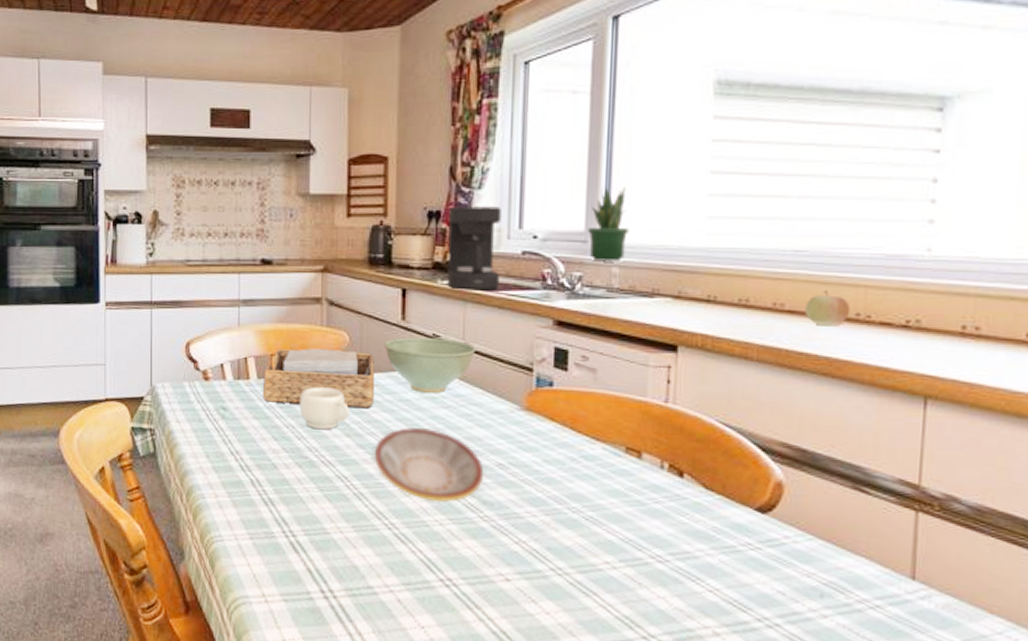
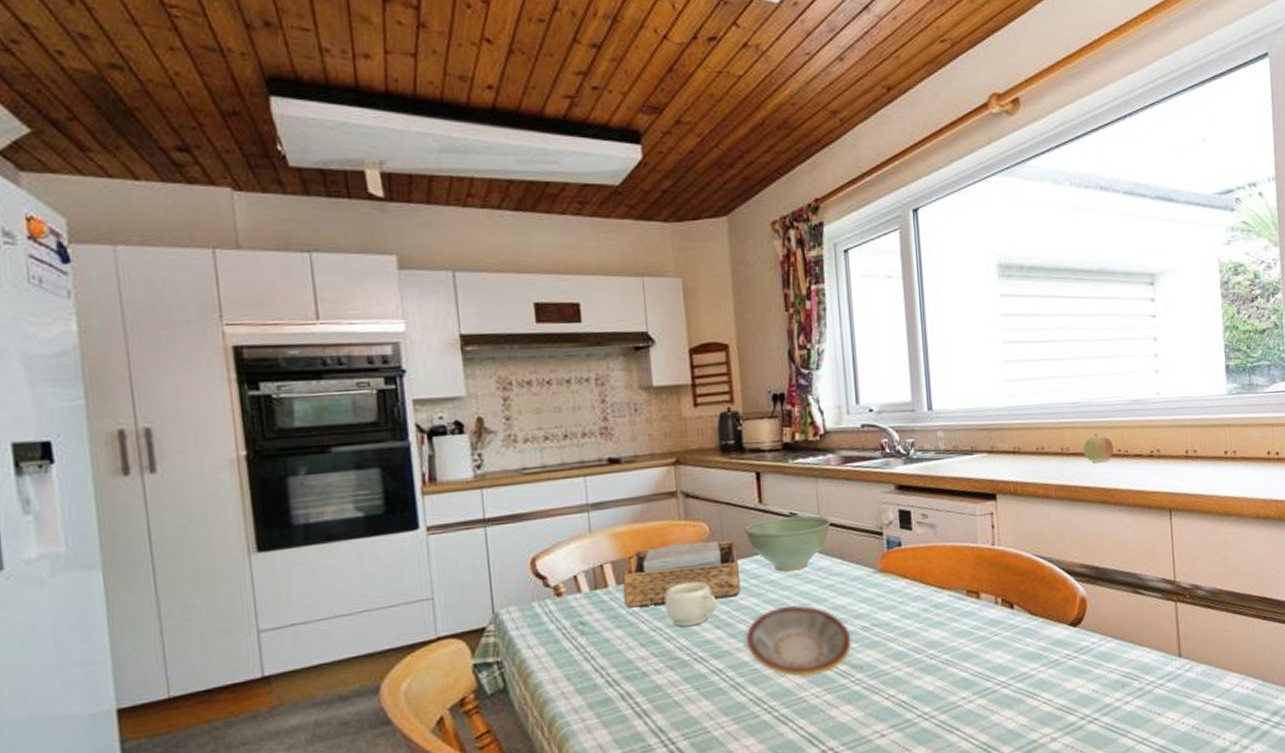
coffee maker: present [447,206,501,291] -> none [792,385,845,468]
planter: present [588,186,629,262] -> none [914,358,947,428]

